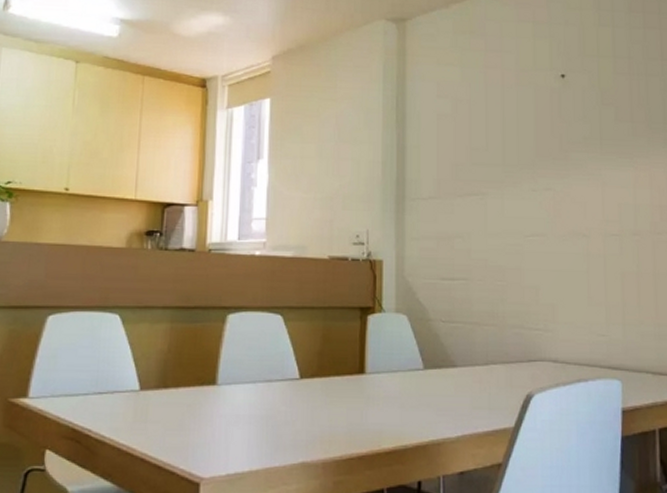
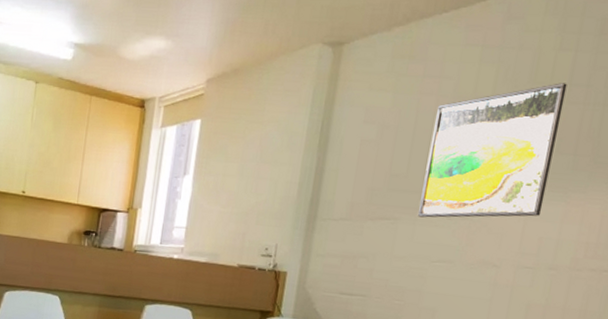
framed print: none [503,55,615,191] -> present [418,83,568,218]

